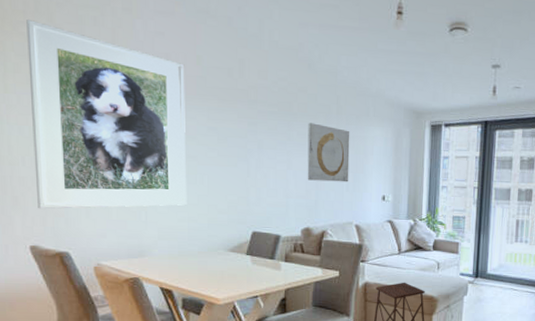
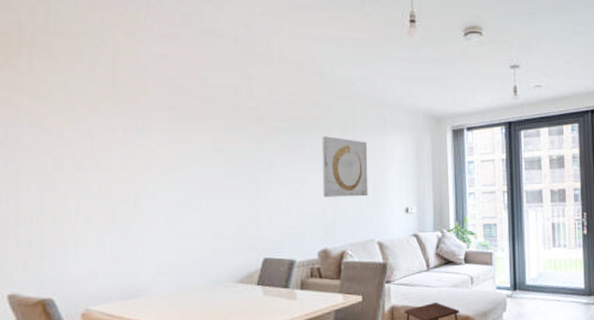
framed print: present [26,20,187,209] -> none [19,52,191,252]

